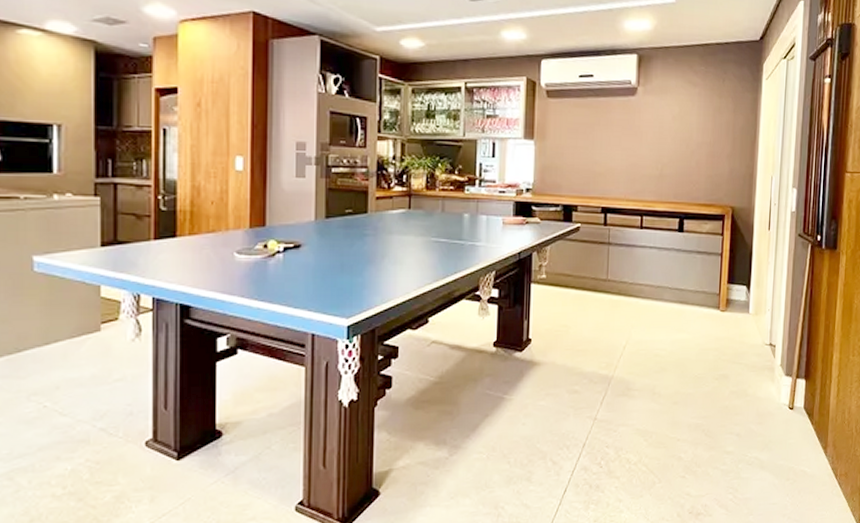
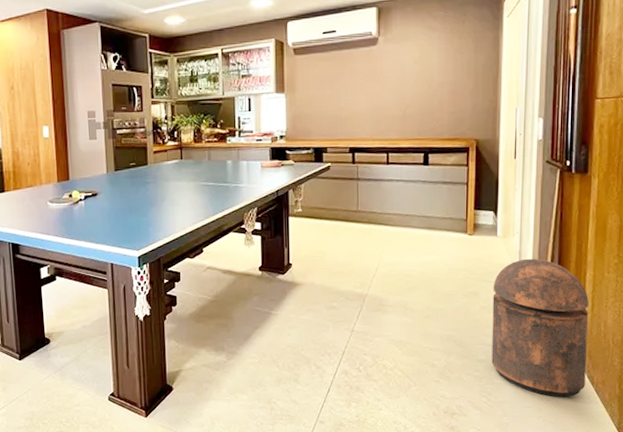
trash can: none [739,338,834,492] -> present [491,258,588,398]

